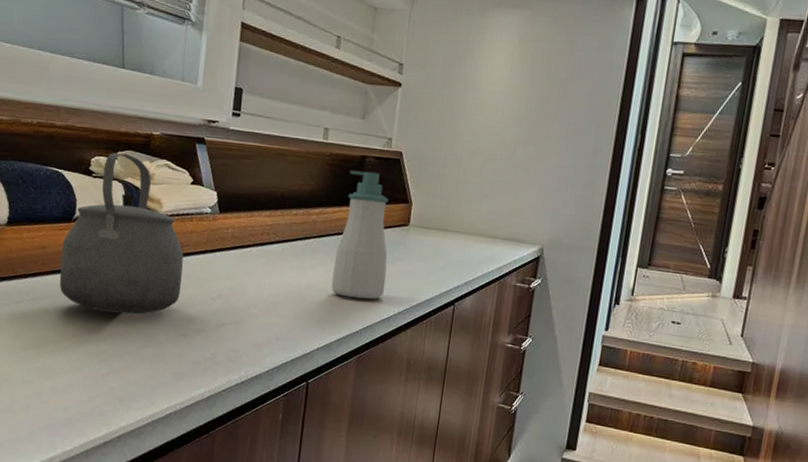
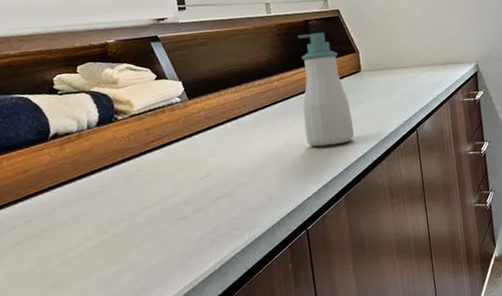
tea kettle: present [59,153,184,315] -> none [44,66,171,217]

